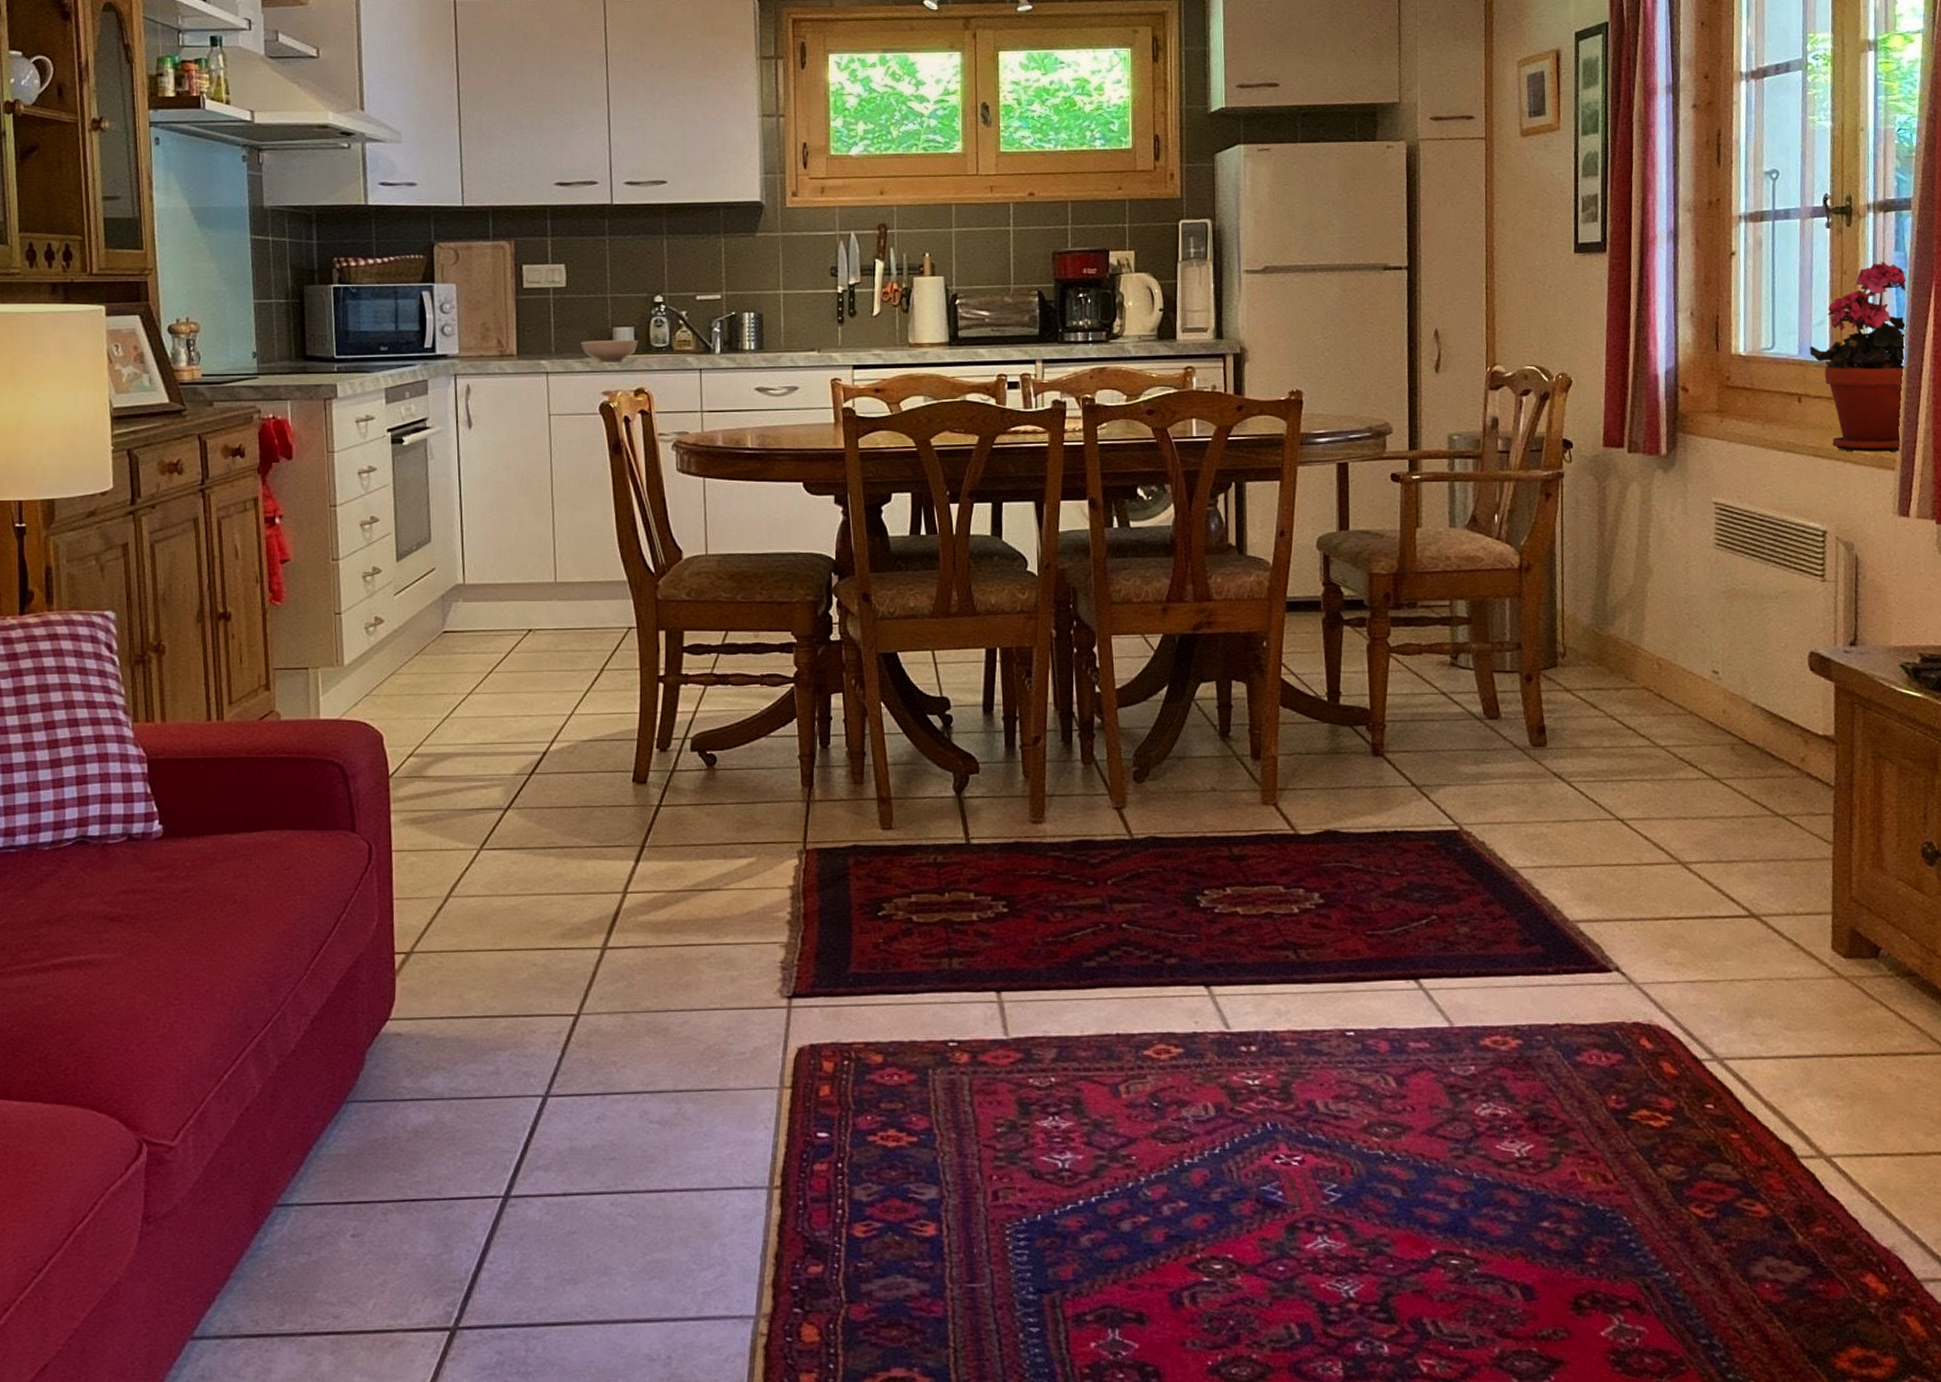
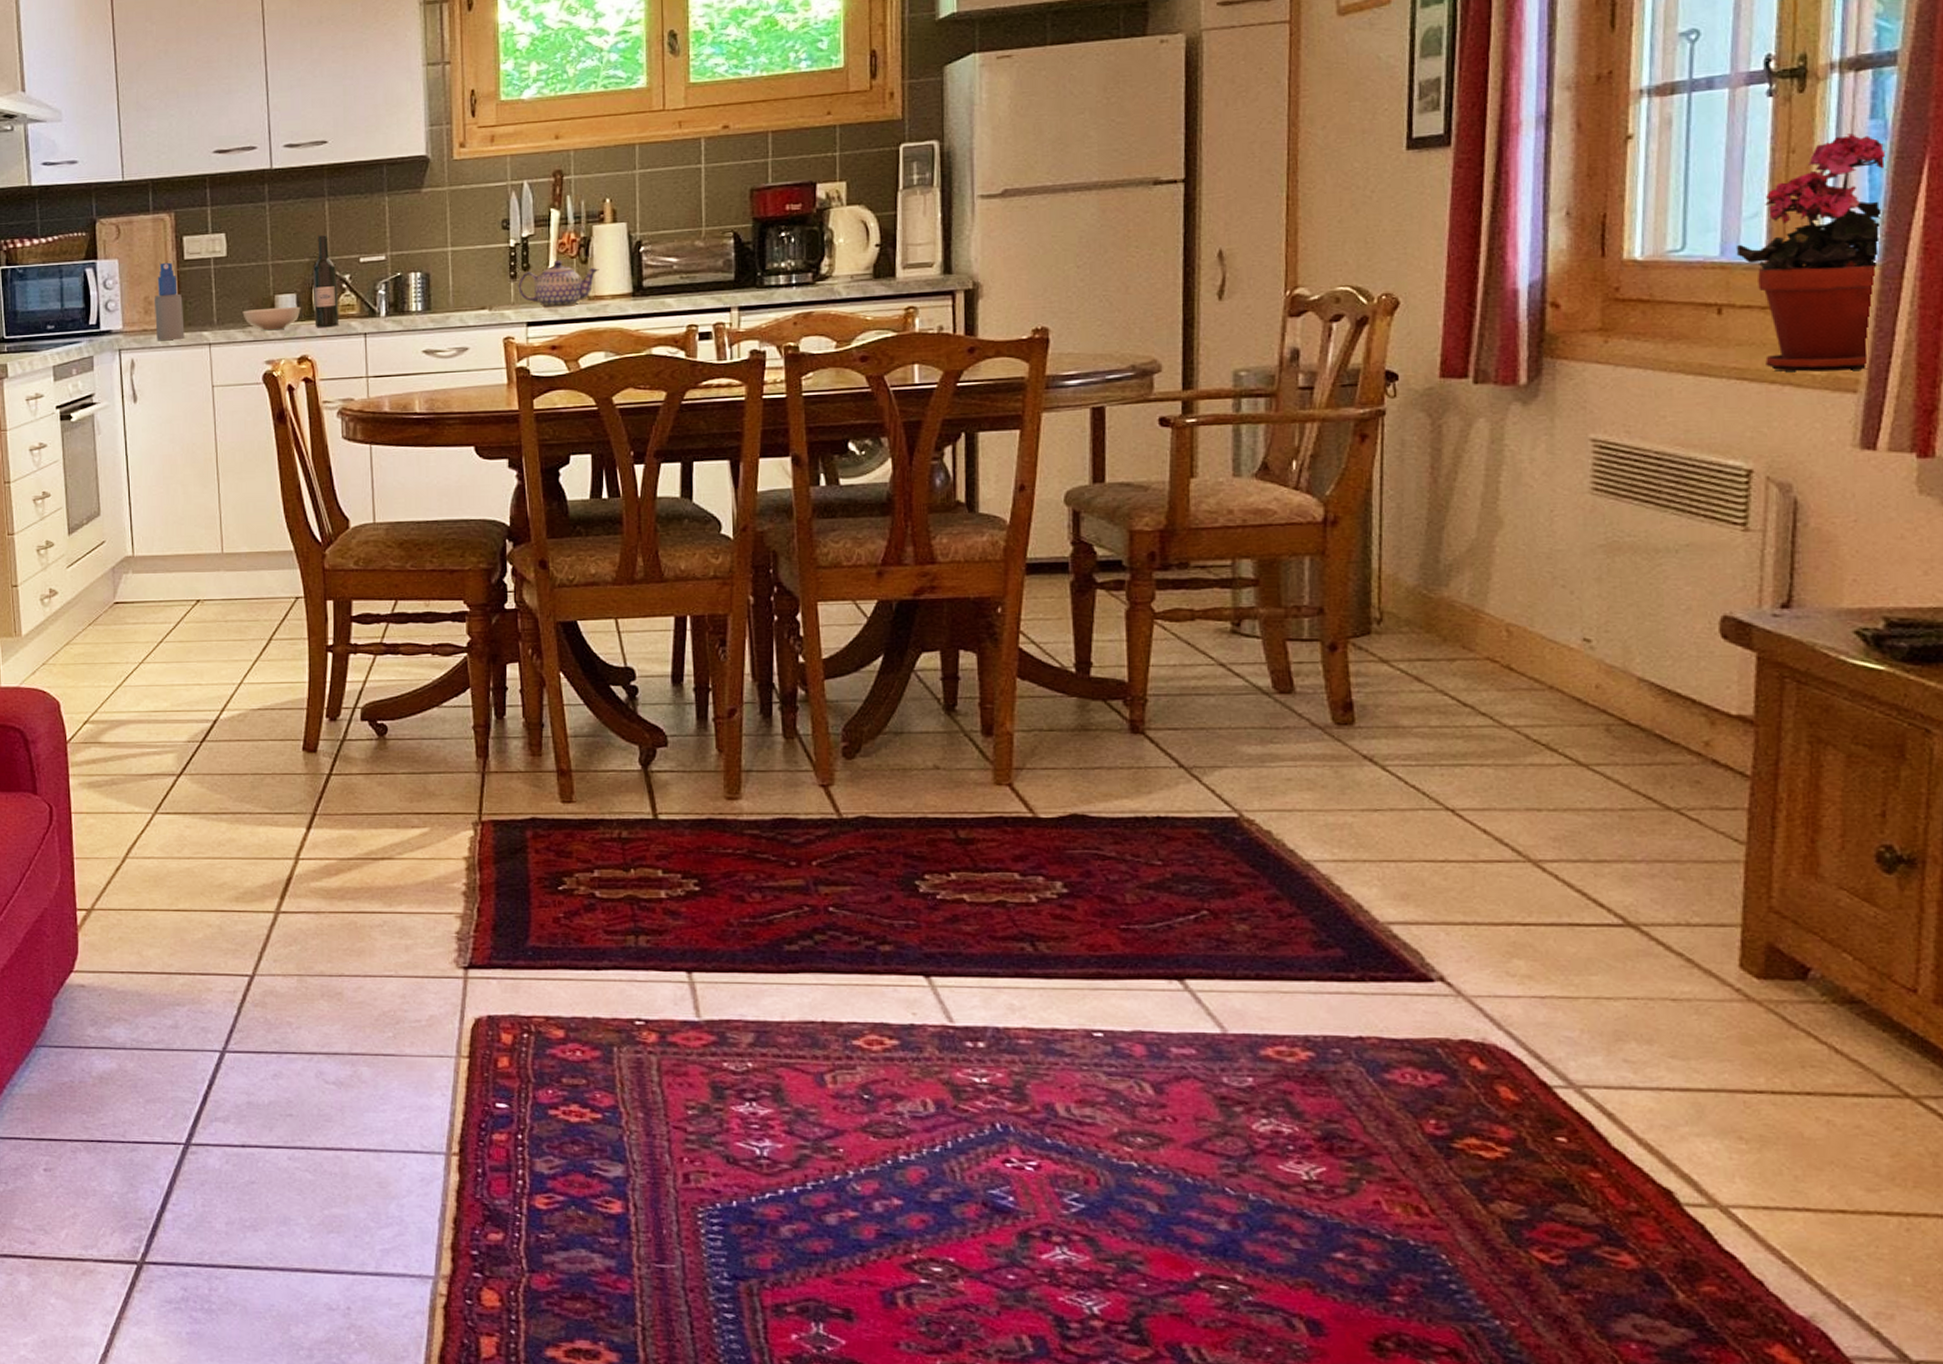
spray bottle: none [491,289,522,368] -> present [153,262,185,341]
wine bottle: none [650,272,676,362] -> present [312,235,340,328]
teapot: none [845,307,919,353] -> present [518,259,599,309]

